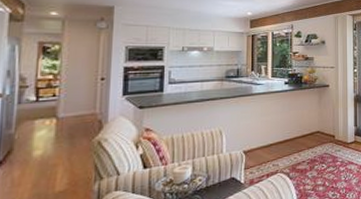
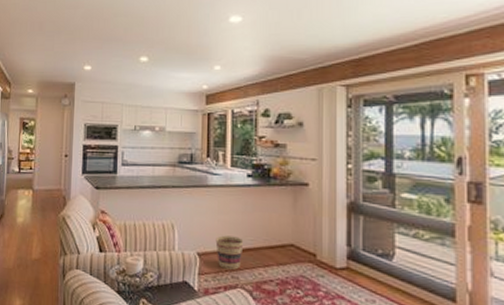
basket: none [259,132,283,160] -> present [215,235,244,270]

